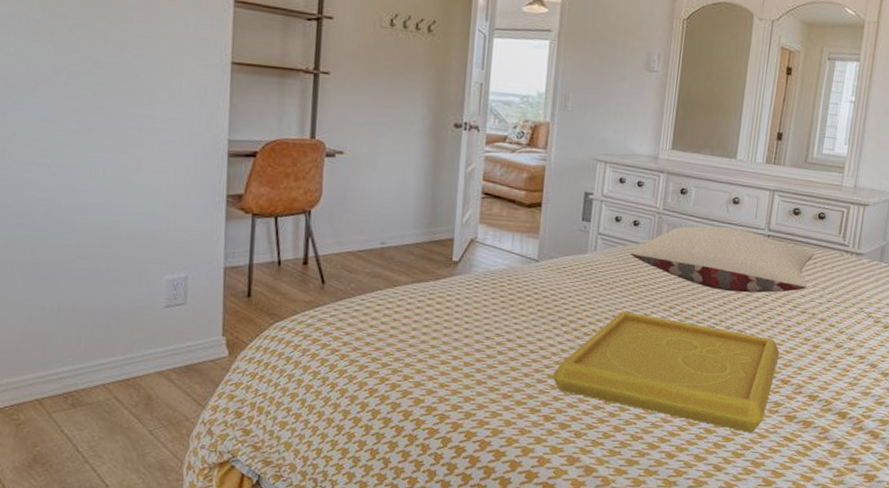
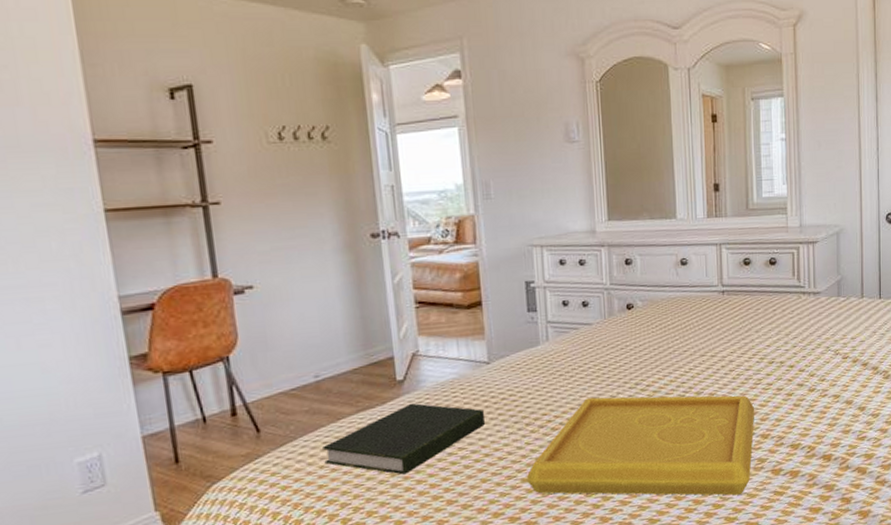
book: none [375,284,526,348] -> present [323,403,486,475]
pillow: present [630,225,814,293] -> none [585,289,772,357]

